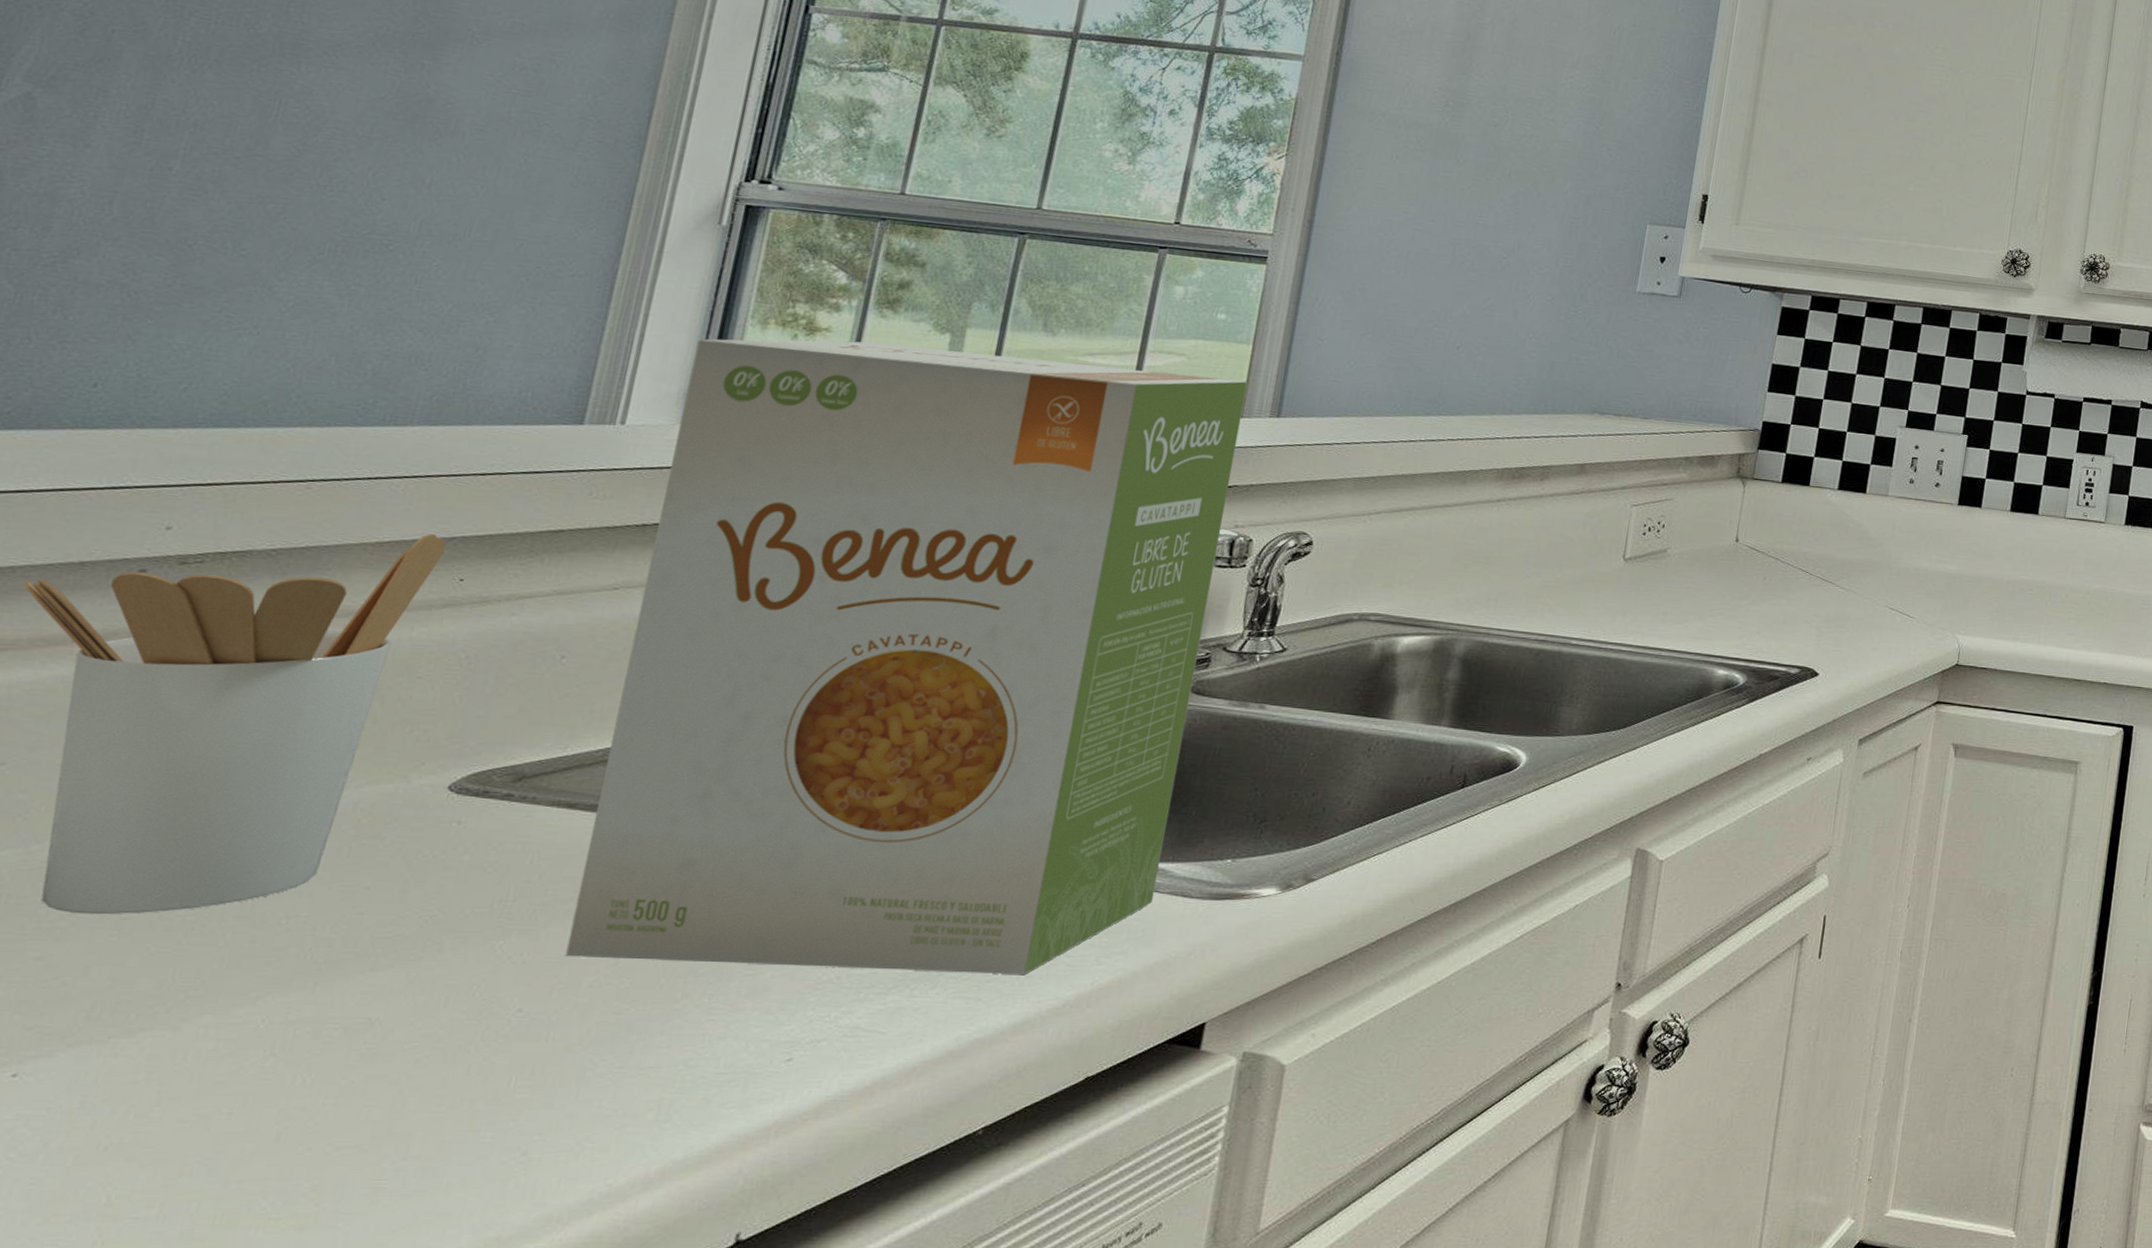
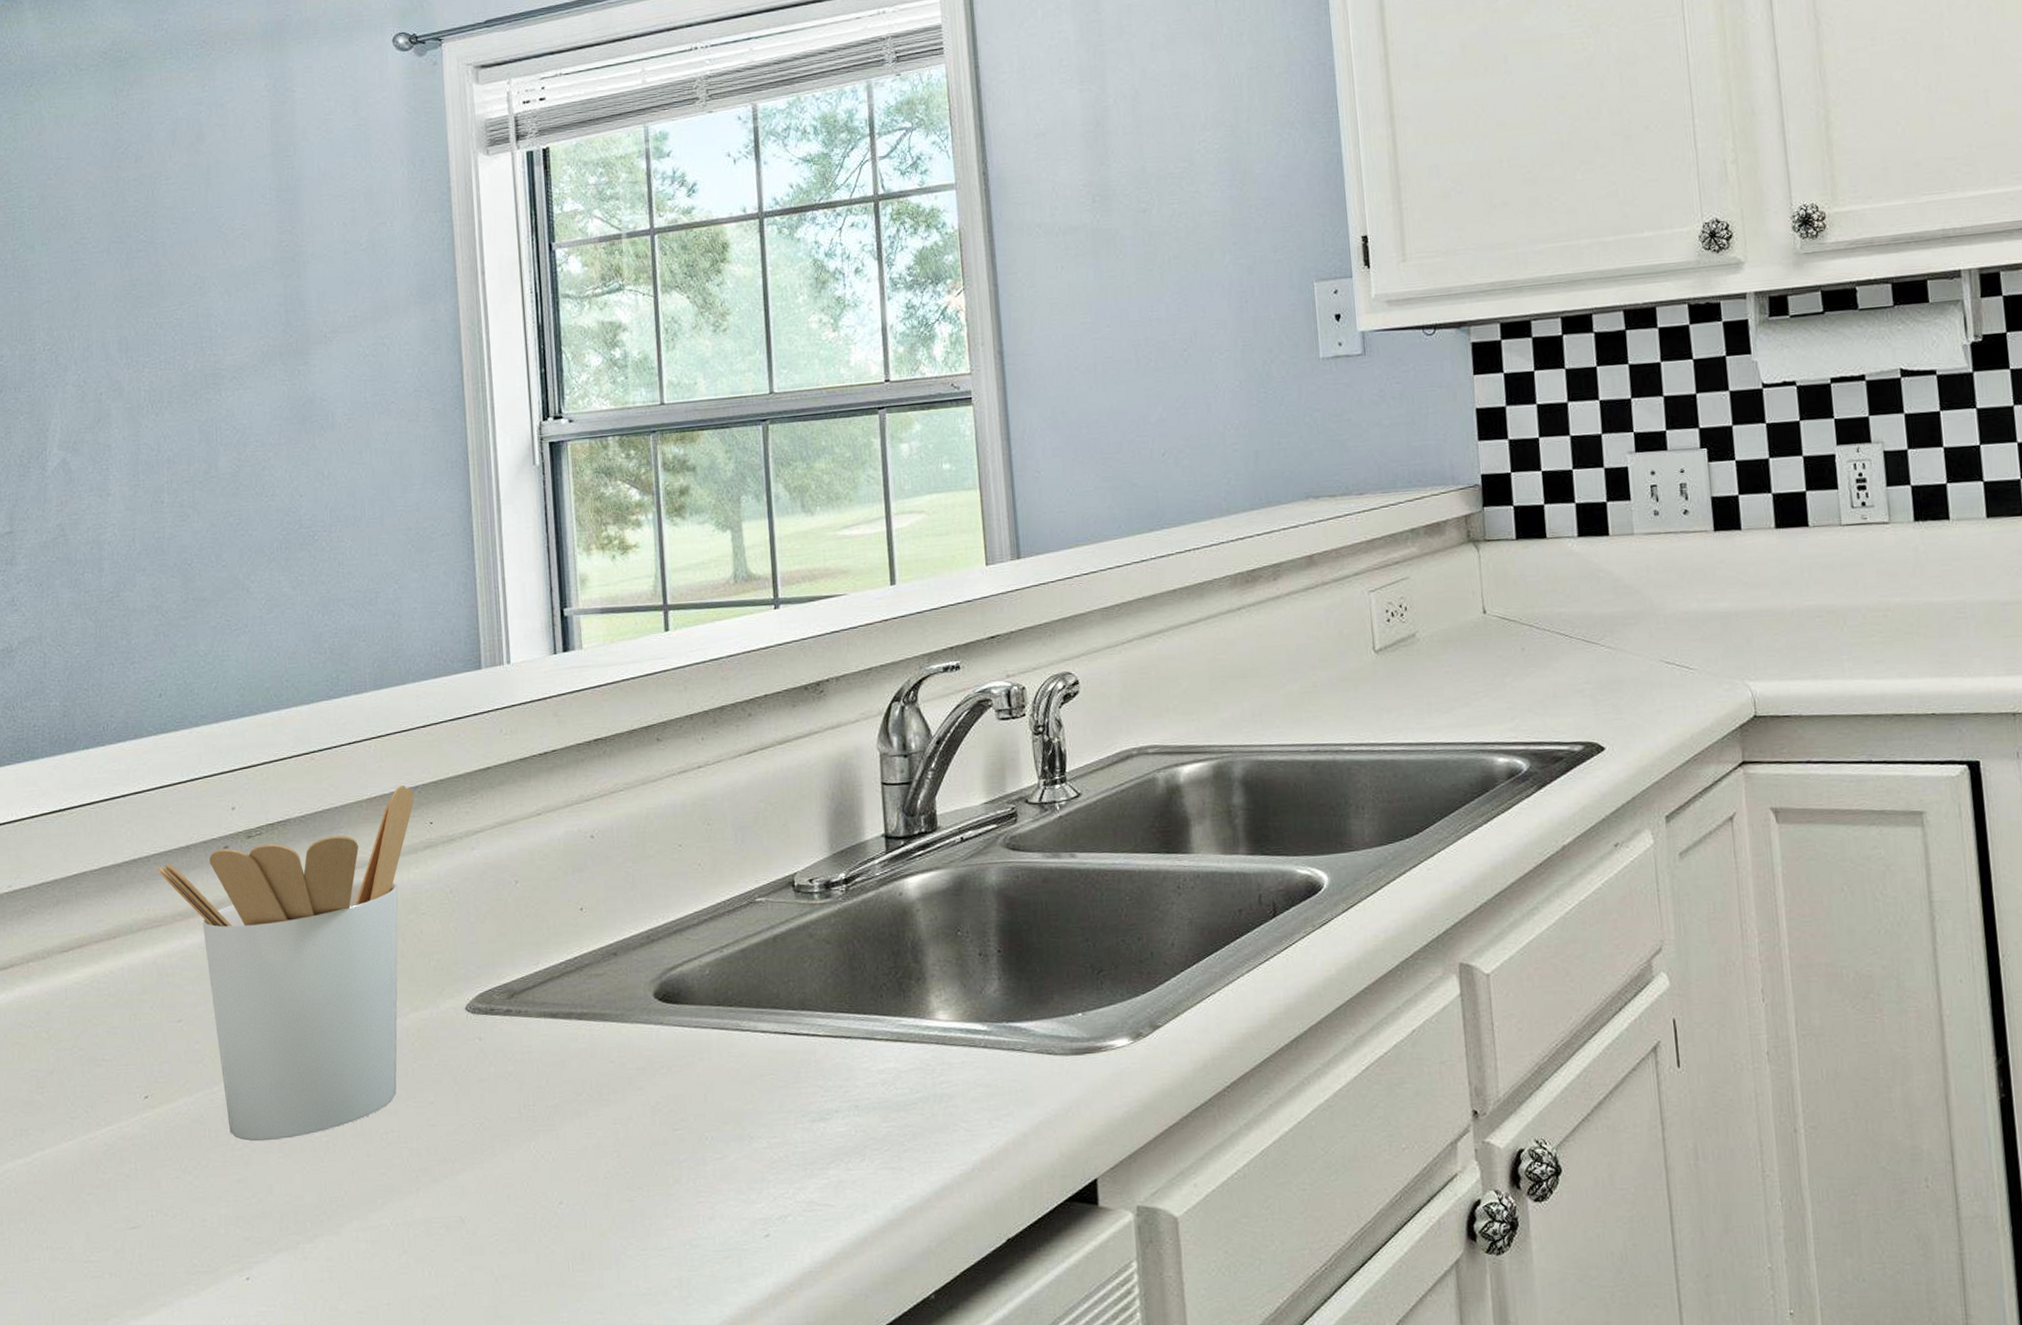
food box: present [565,338,1248,974] -> none [544,527,1023,1152]

